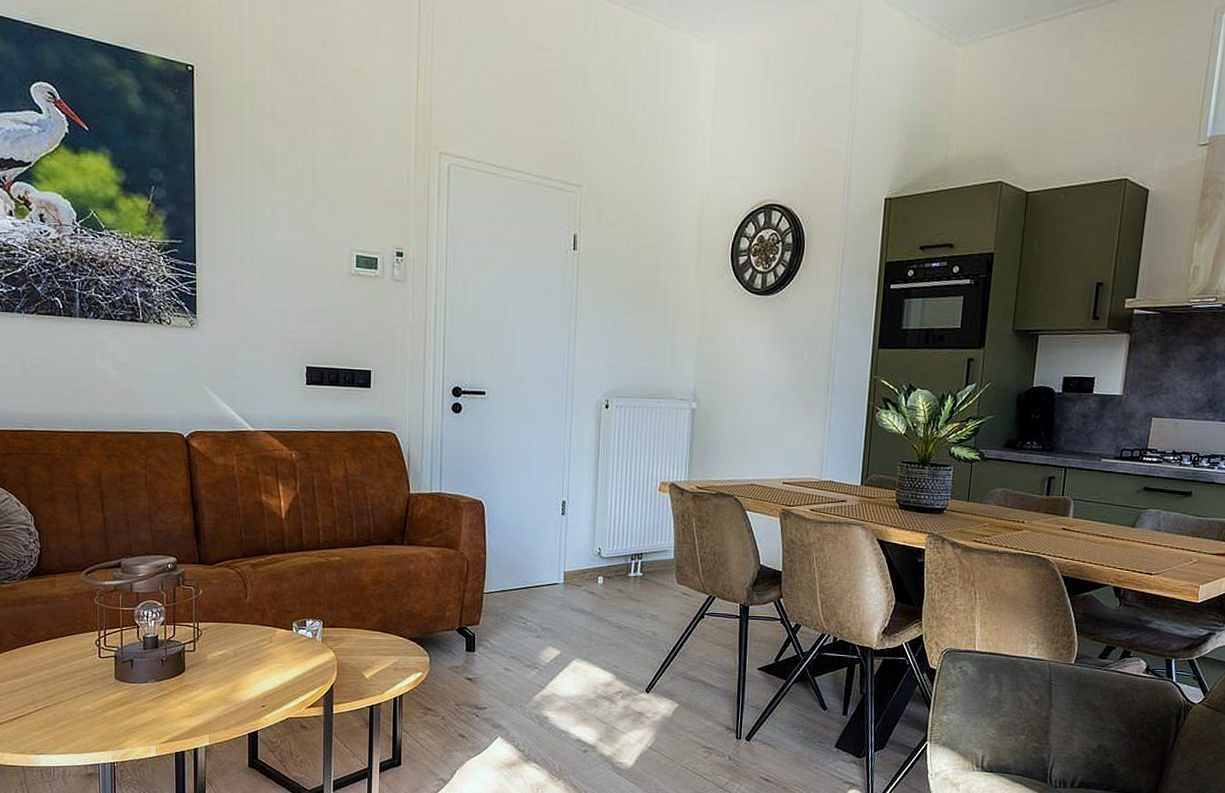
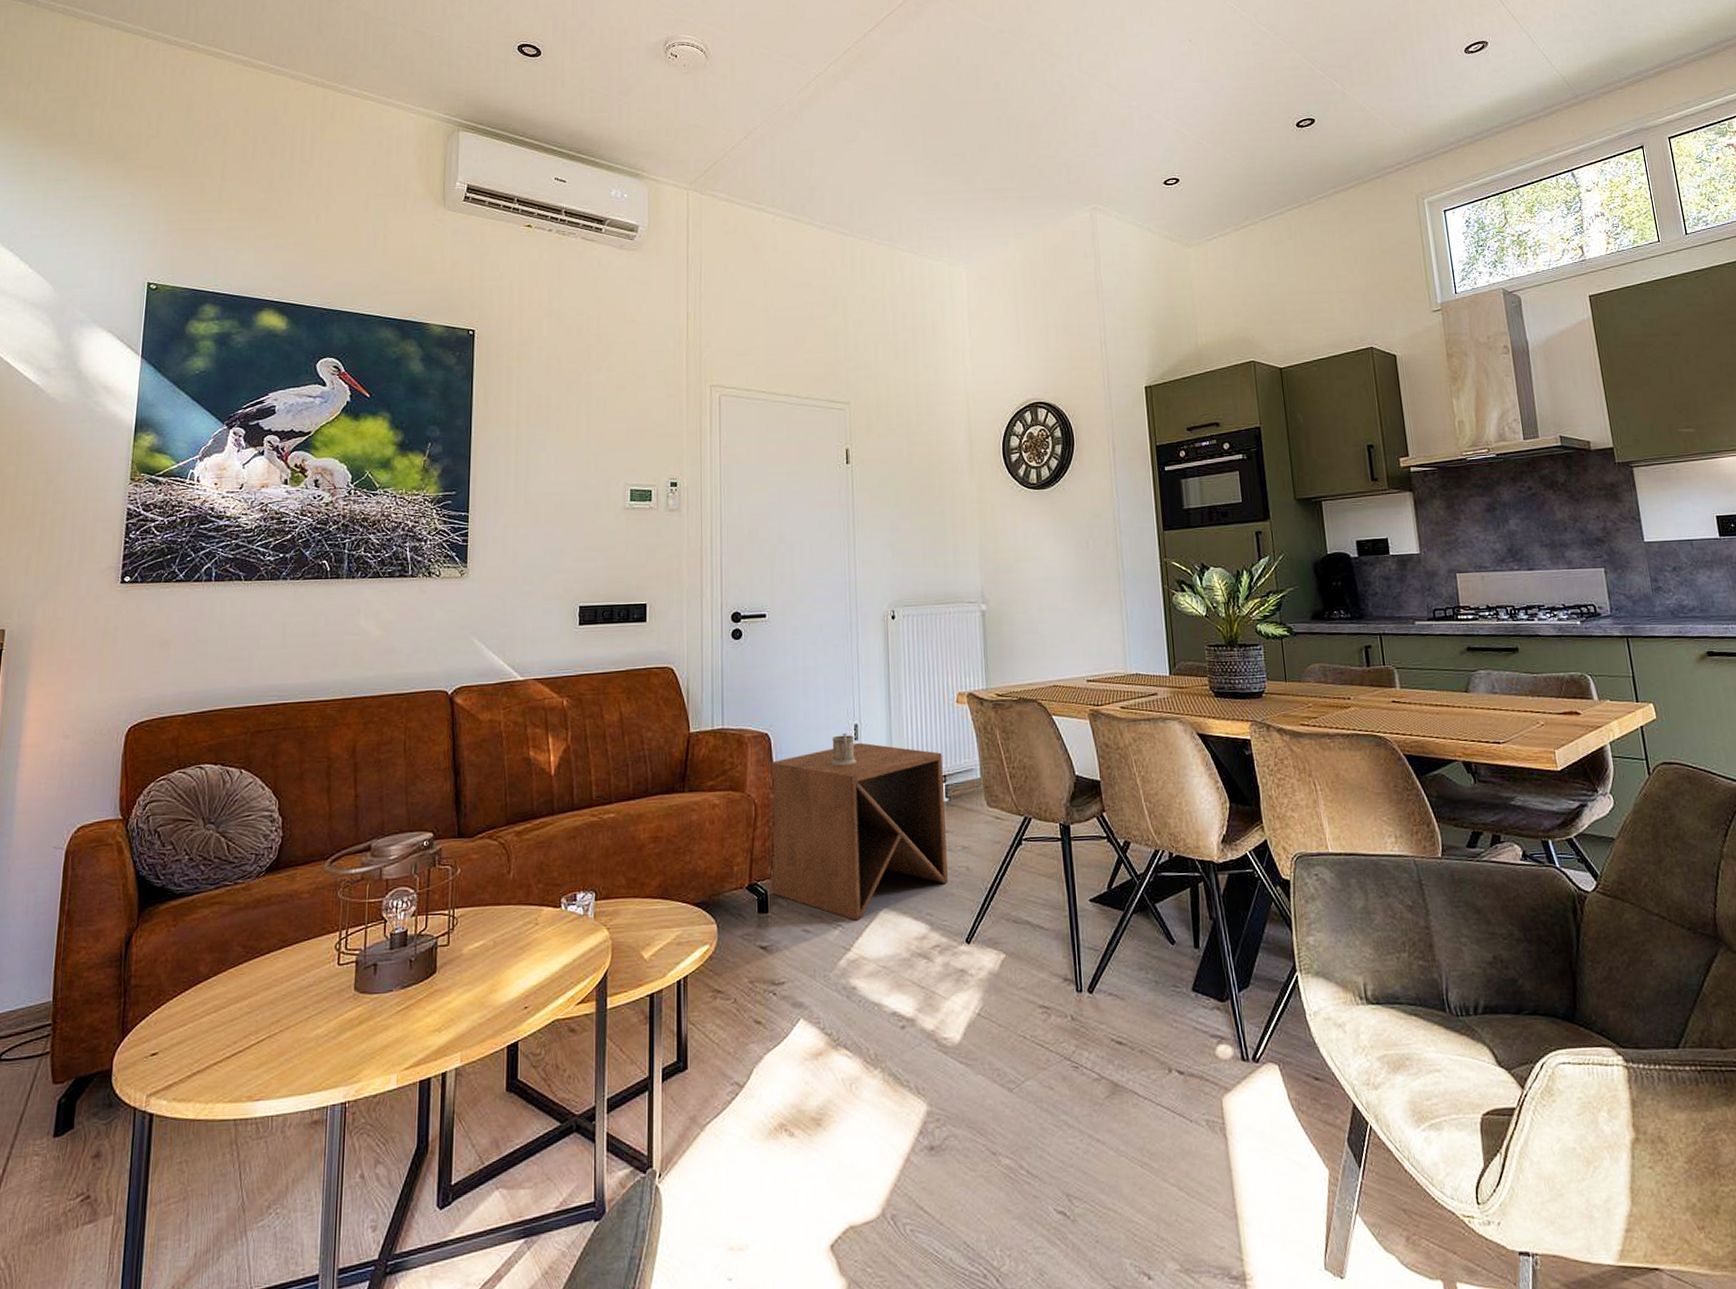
side table: none [478,517,641,665] -> present [769,742,948,921]
mug: none [539,508,562,537] -> present [831,733,857,767]

